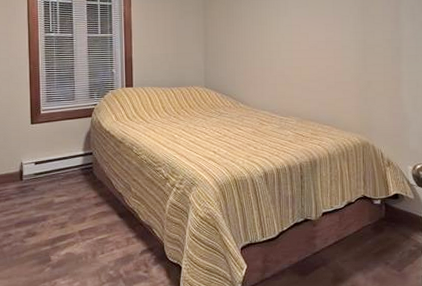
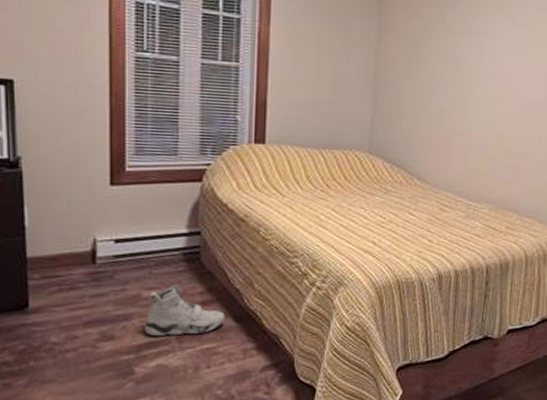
sneaker: none [56,192,113,232] -> present [144,284,225,337]

